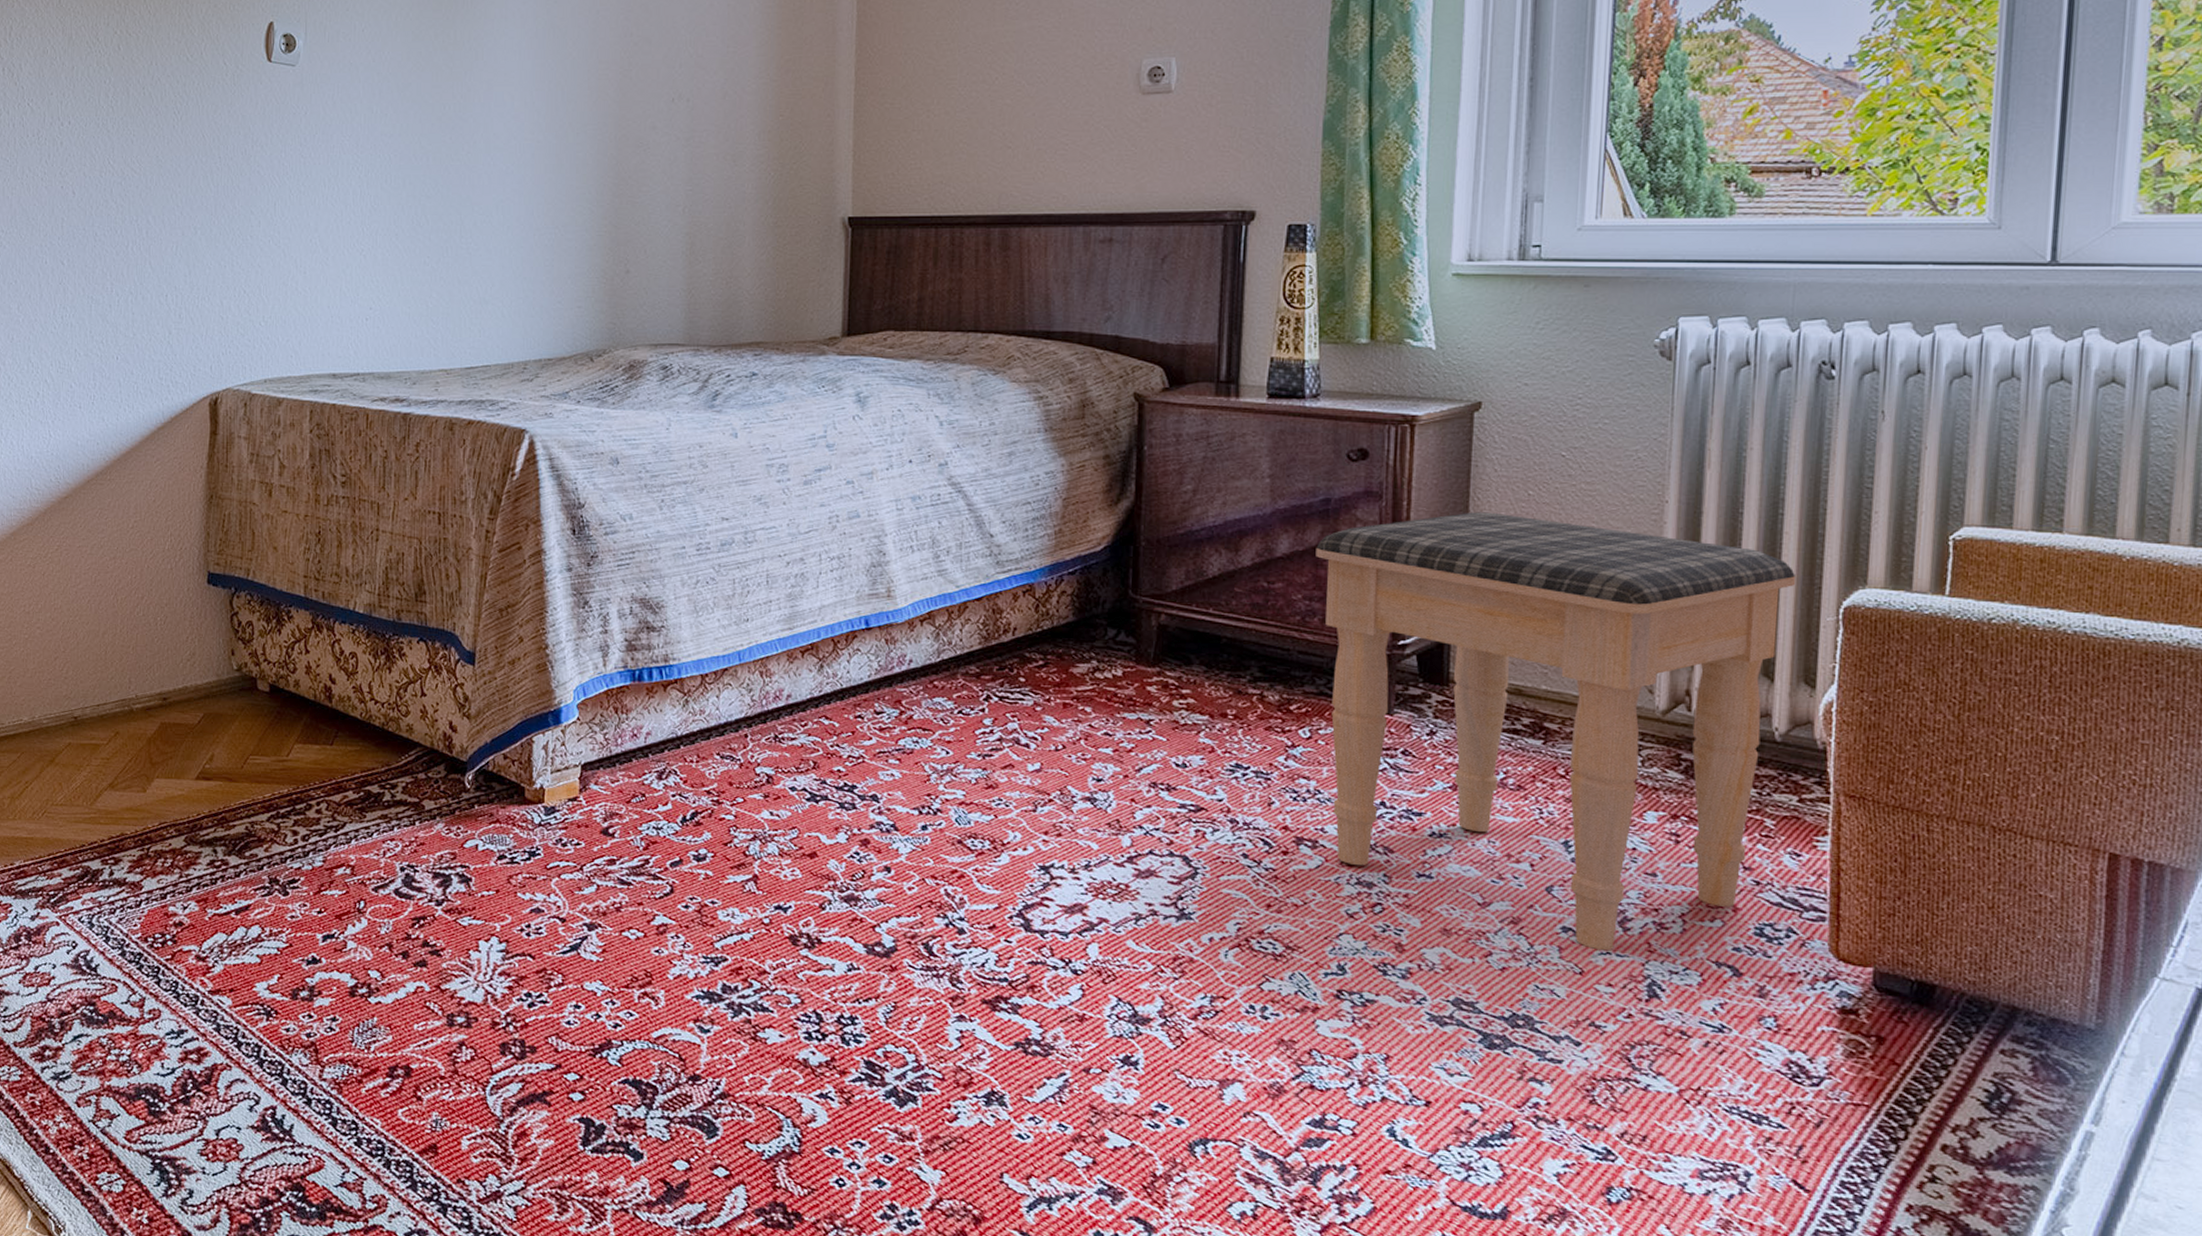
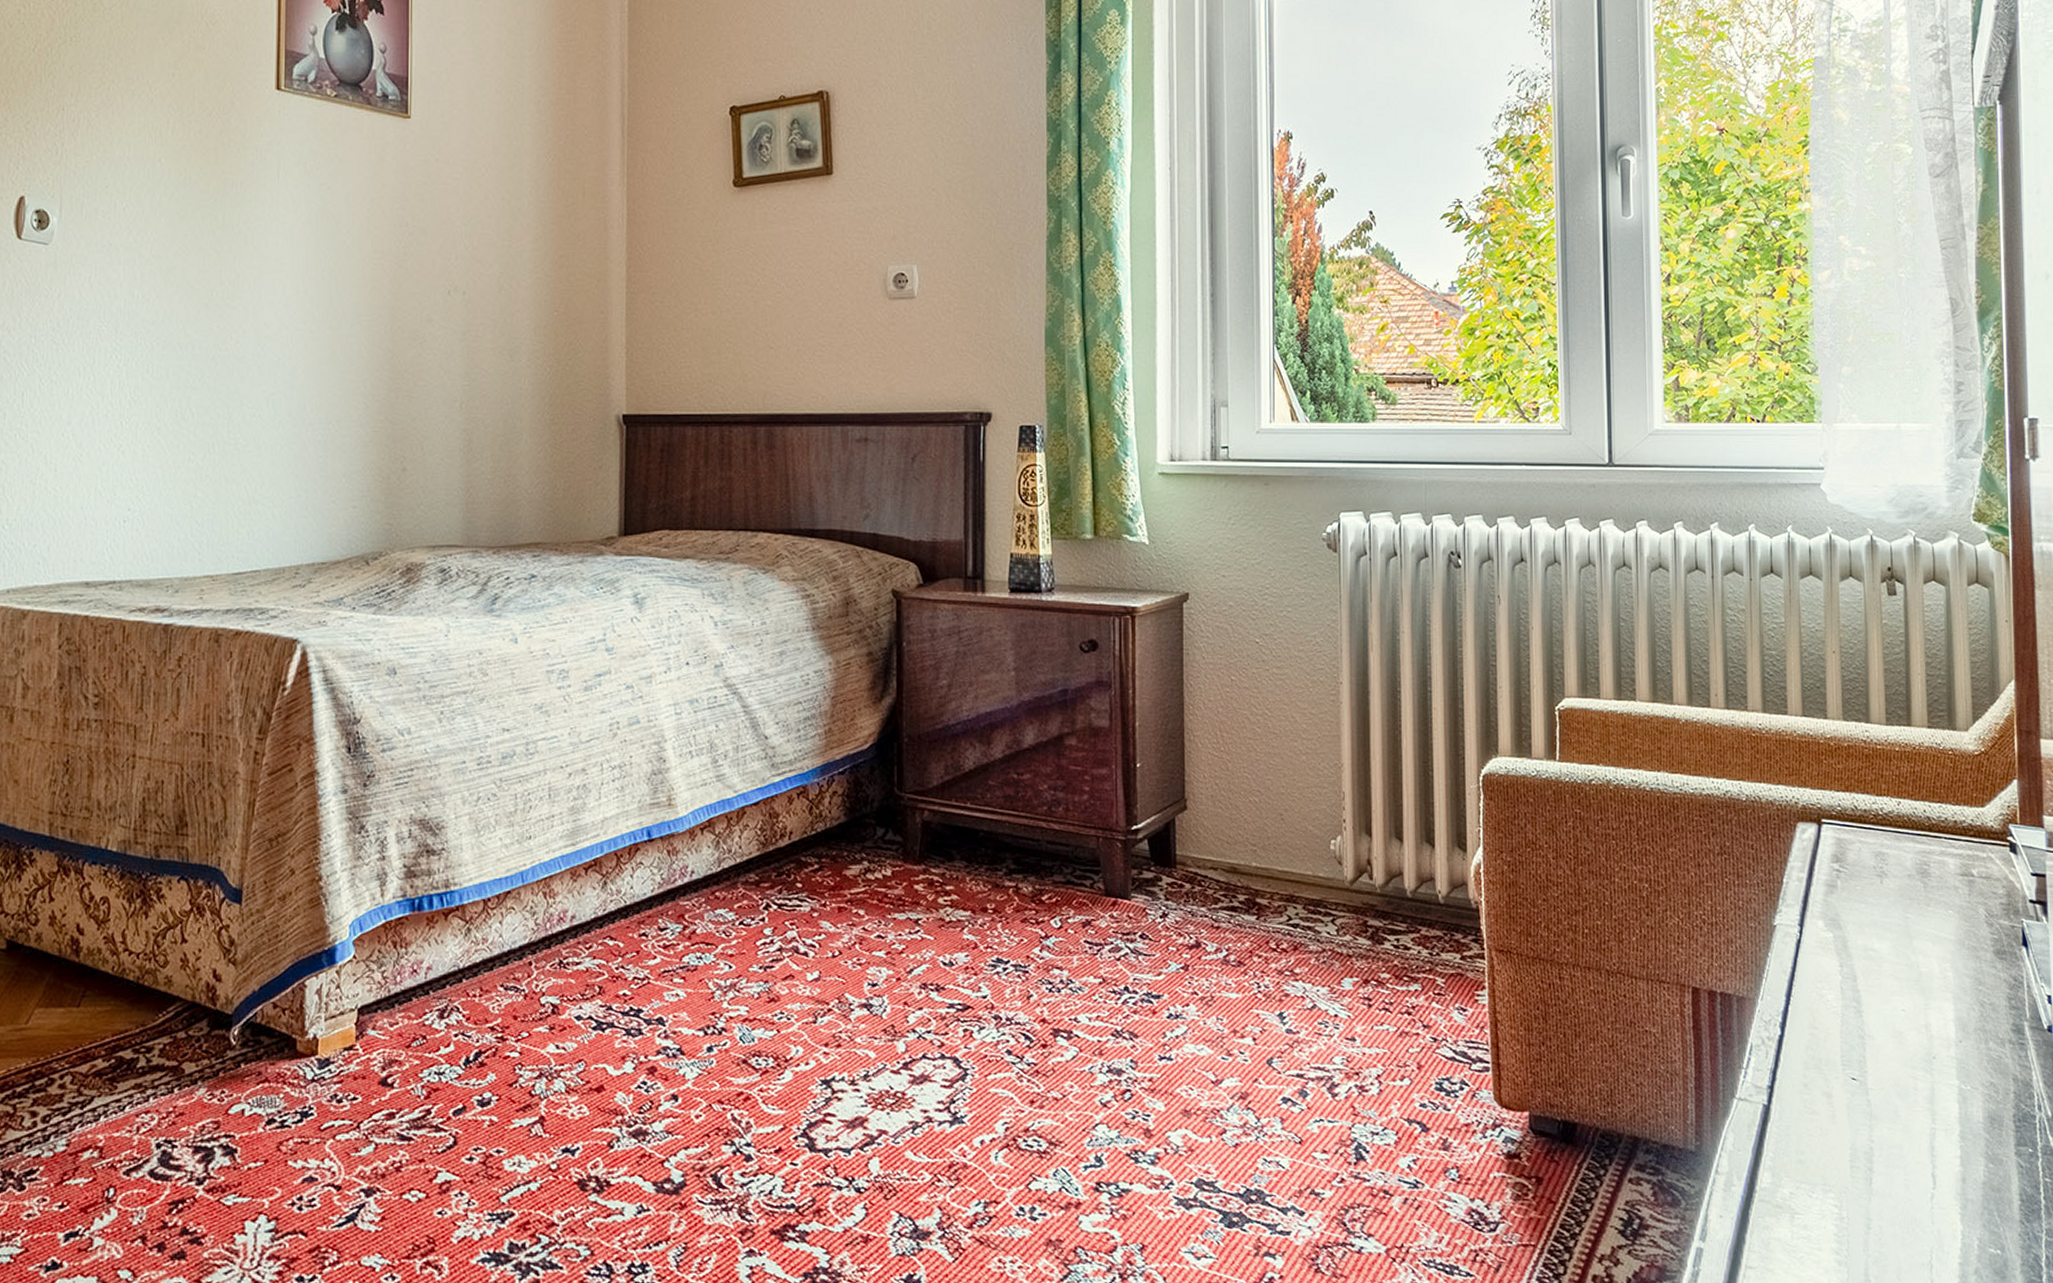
footstool: present [1316,512,1797,951] -> none [1057,698,1445,1118]

